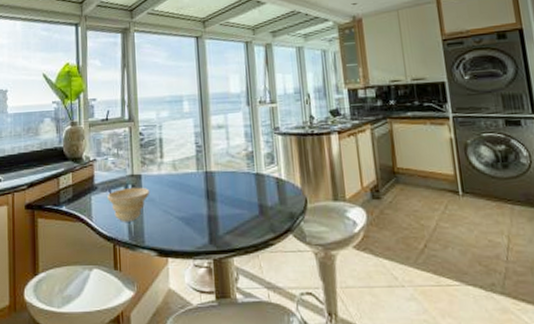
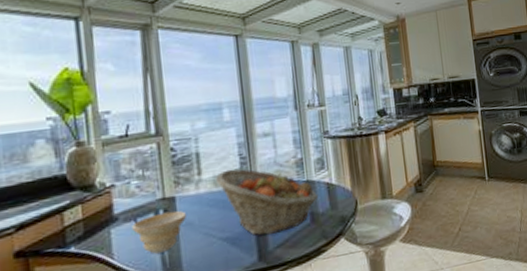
fruit basket: none [174,155,267,220] -> present [215,168,318,236]

